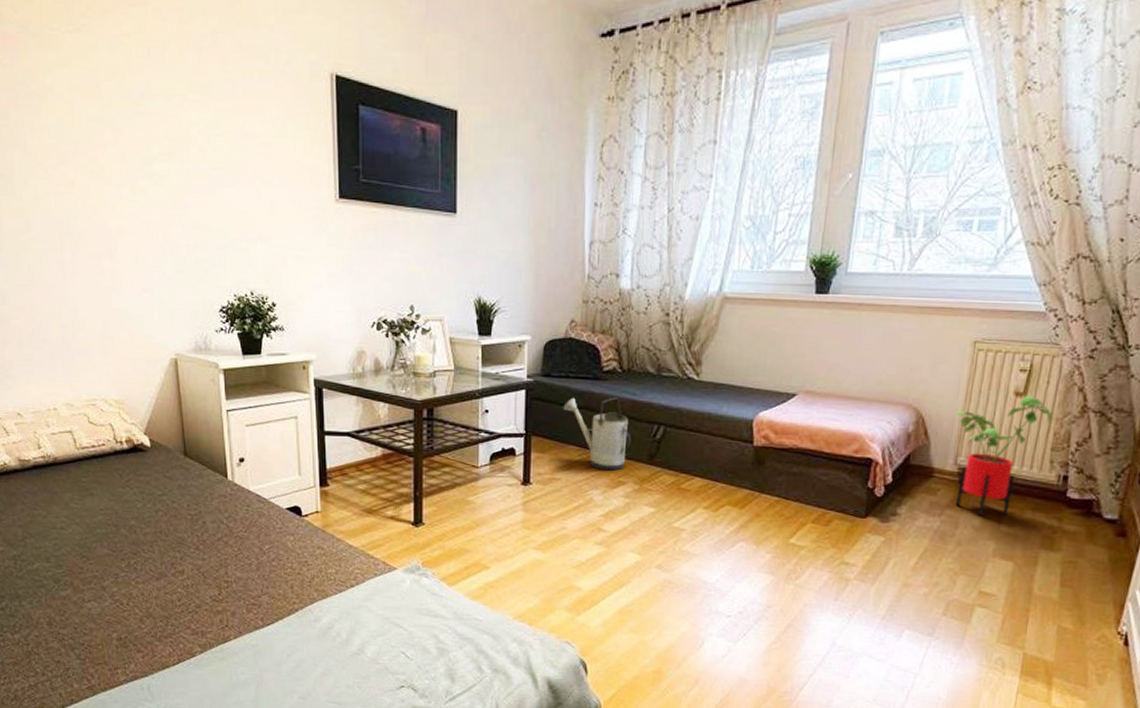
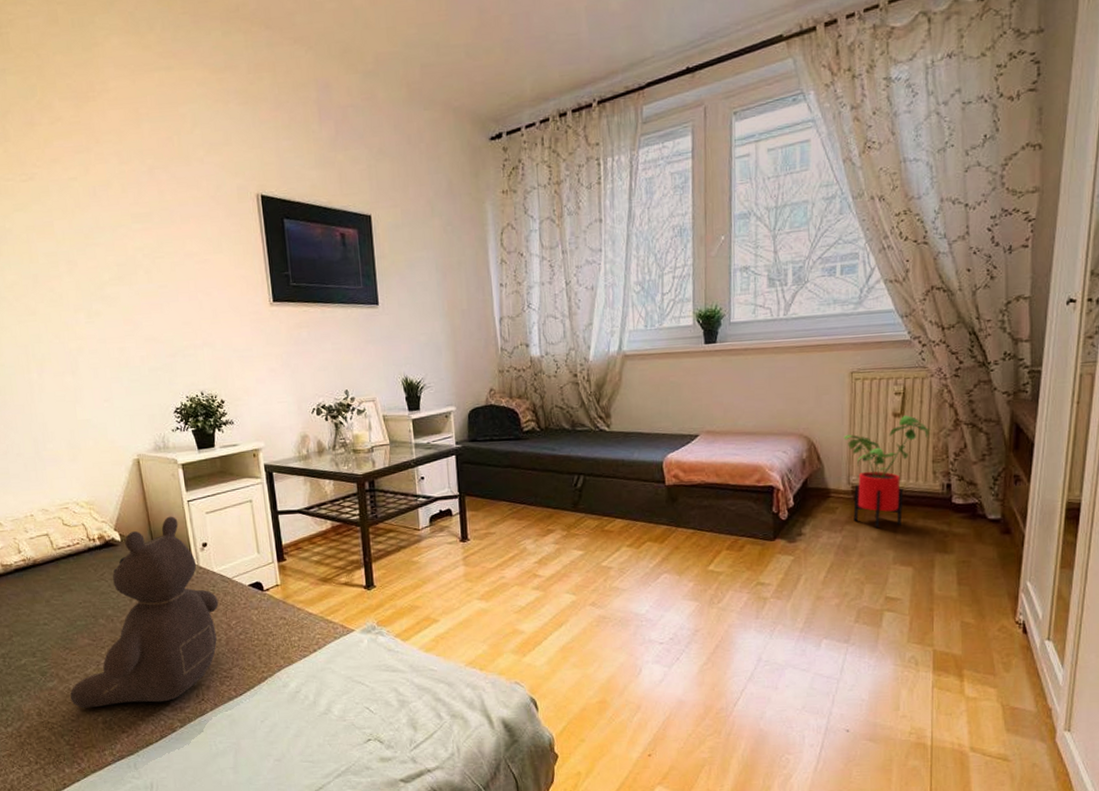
teddy bear: none [84,425,252,624] -> present [70,516,219,708]
watering can: present [563,397,631,471] -> none [491,453,555,521]

